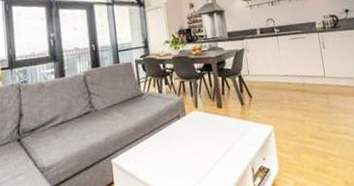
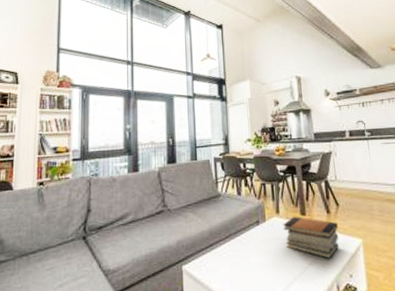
book stack: none [201,109,253,145] -> present [283,216,339,259]

